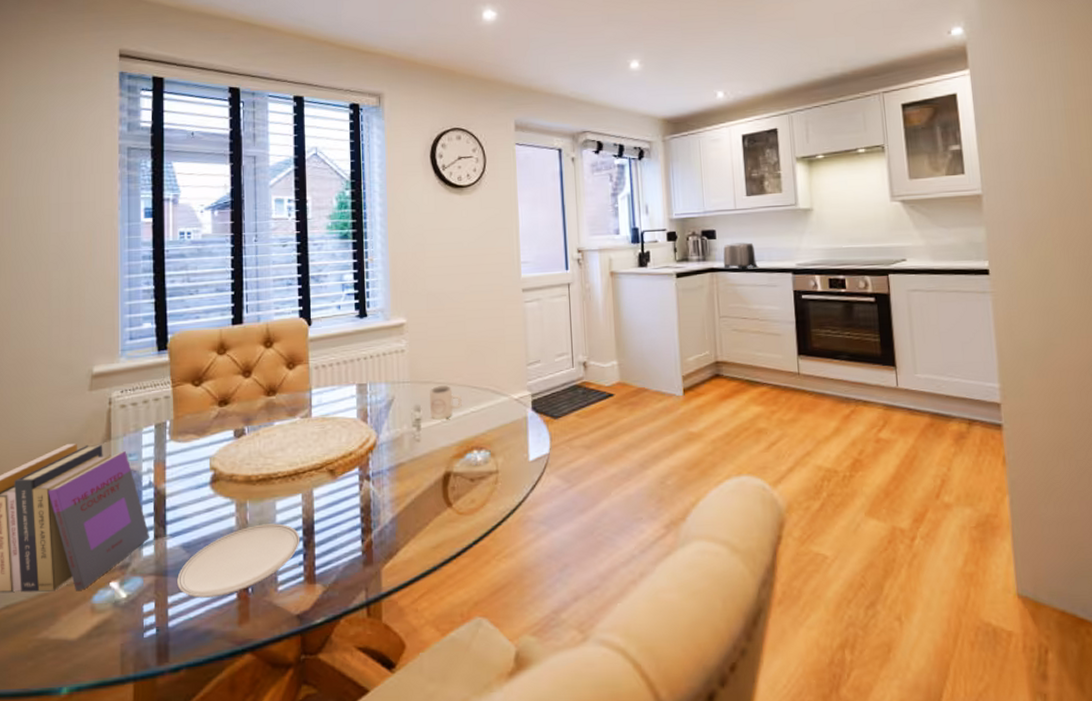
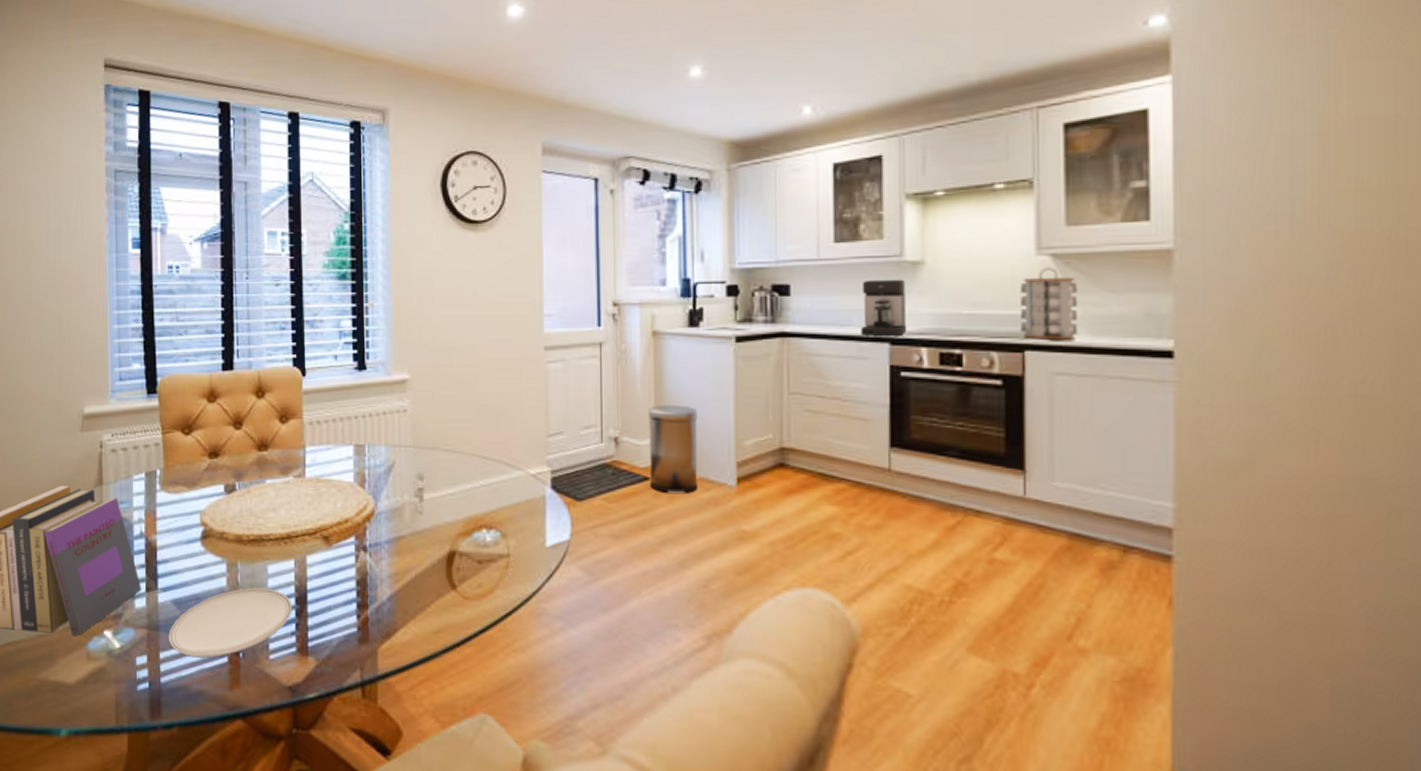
mug: present [429,385,463,421] -> none [433,453,472,493]
pedal bin: none [610,332,652,407] -> present [649,405,698,495]
toaster: present [723,242,758,269] -> none [798,302,844,334]
coffee maker: none [770,223,804,268] -> present [860,279,907,337]
spice rack: none [882,210,924,266] -> present [1020,267,1079,341]

